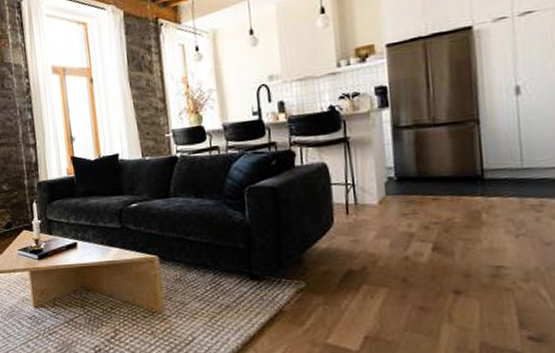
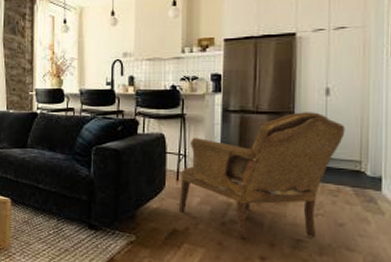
armchair: none [351,116,544,273] -> present [178,112,345,240]

